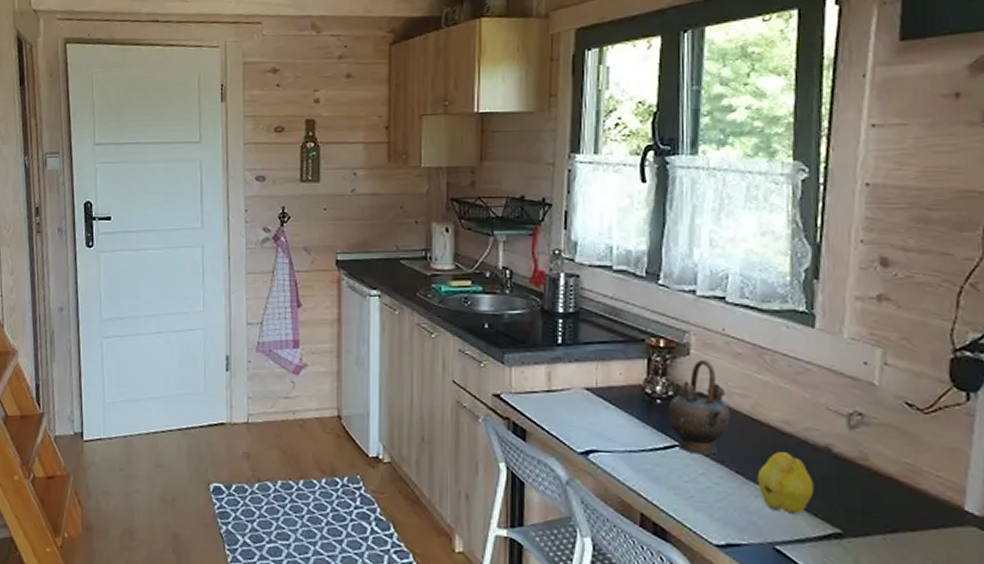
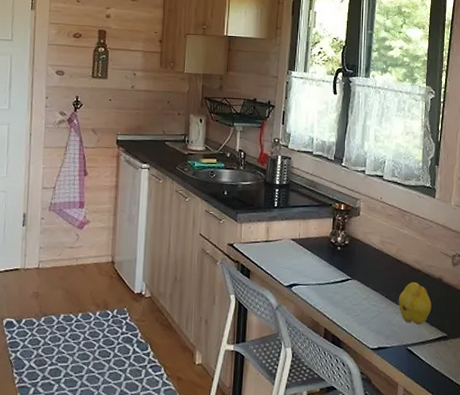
teapot: present [669,360,731,455] -> none [345,219,384,285]

